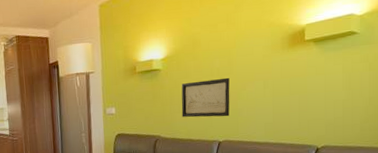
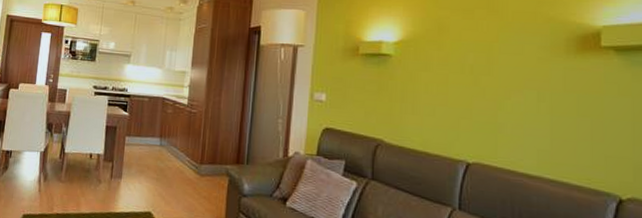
wall art: present [181,77,230,118] -> none [416,77,487,131]

